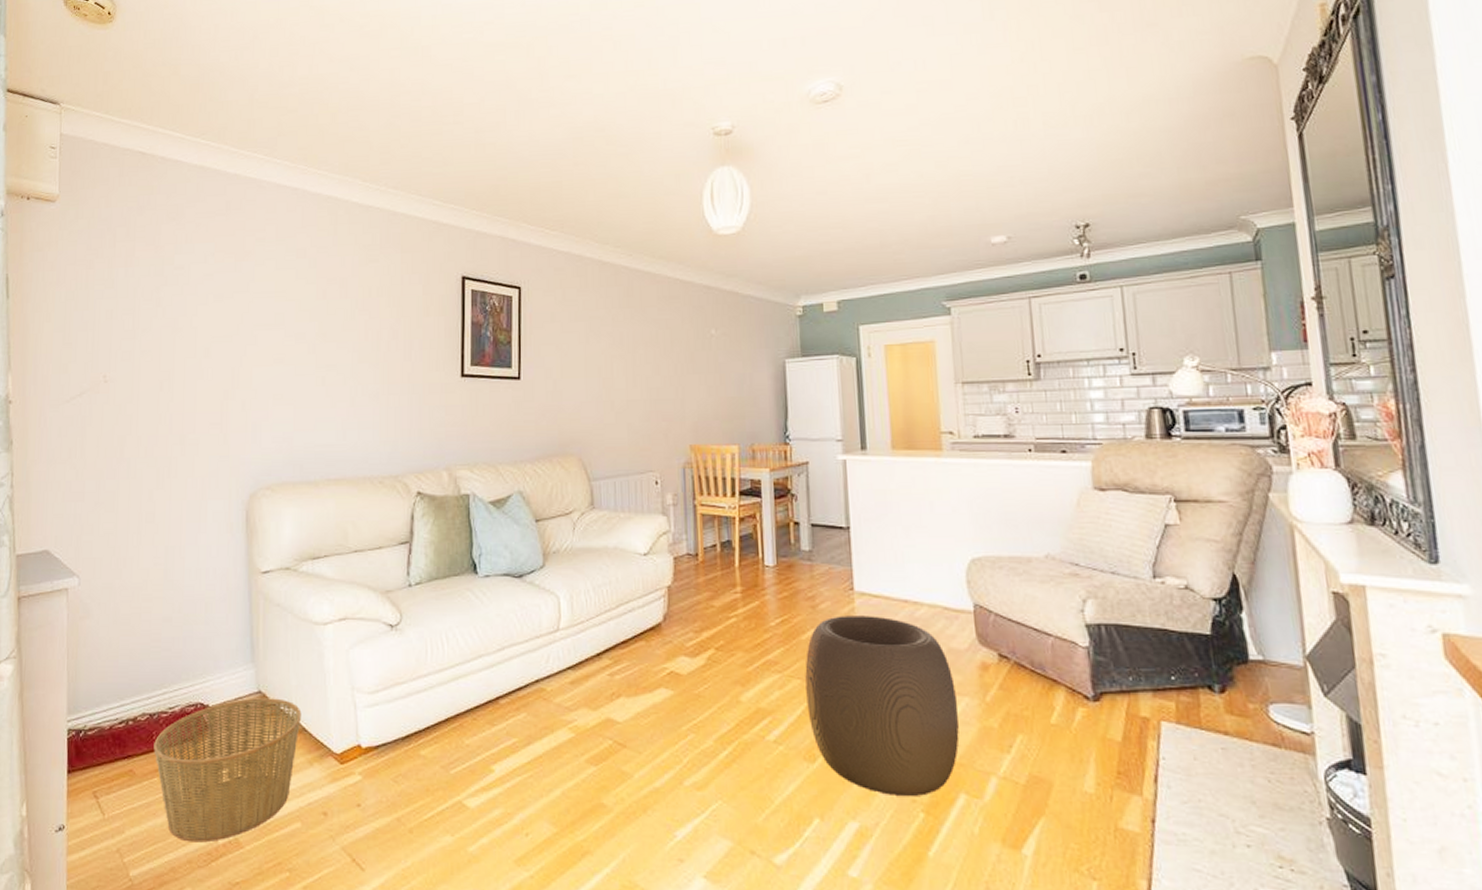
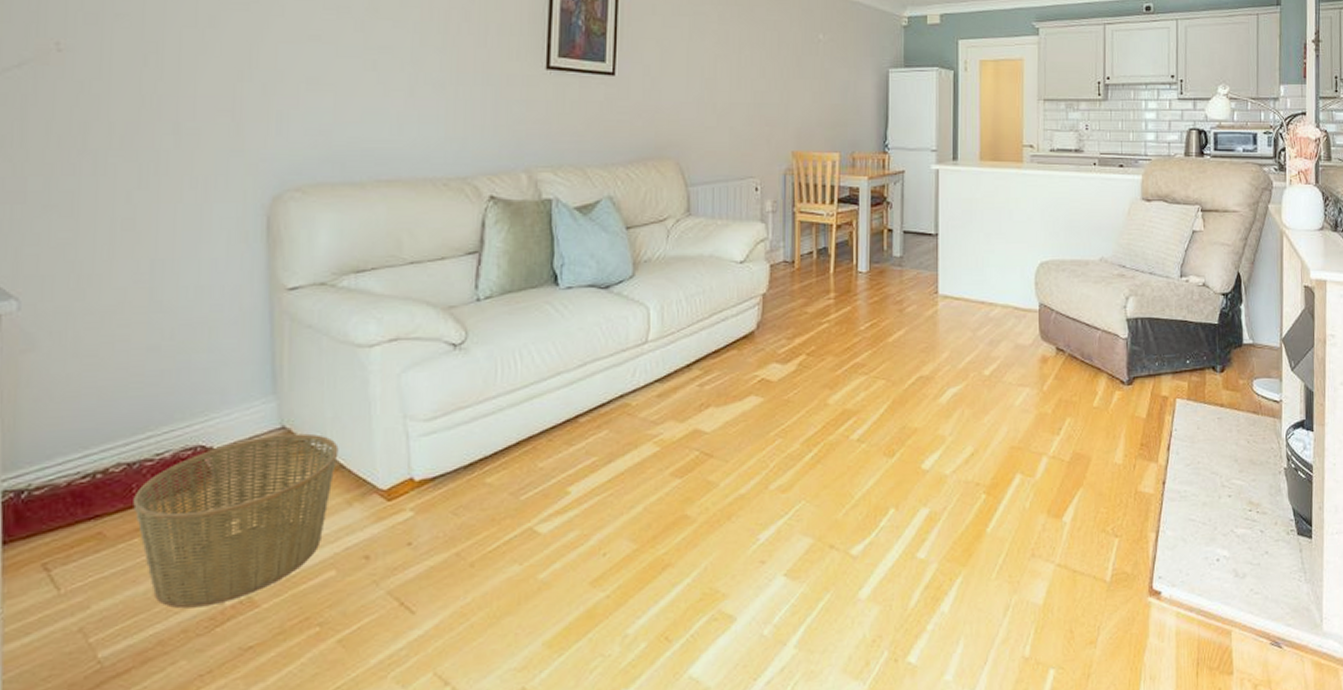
pouf: present [805,616,960,796] -> none [890,317,1020,481]

